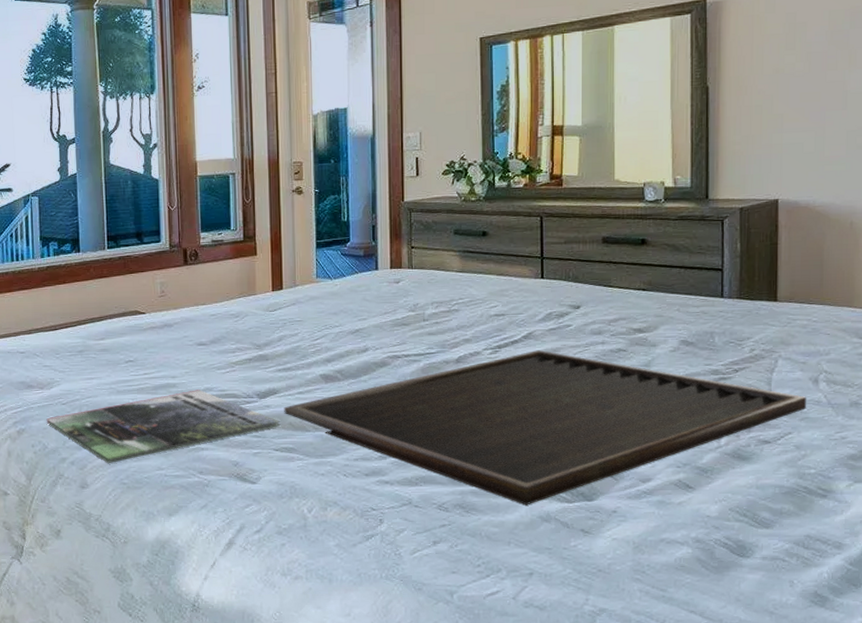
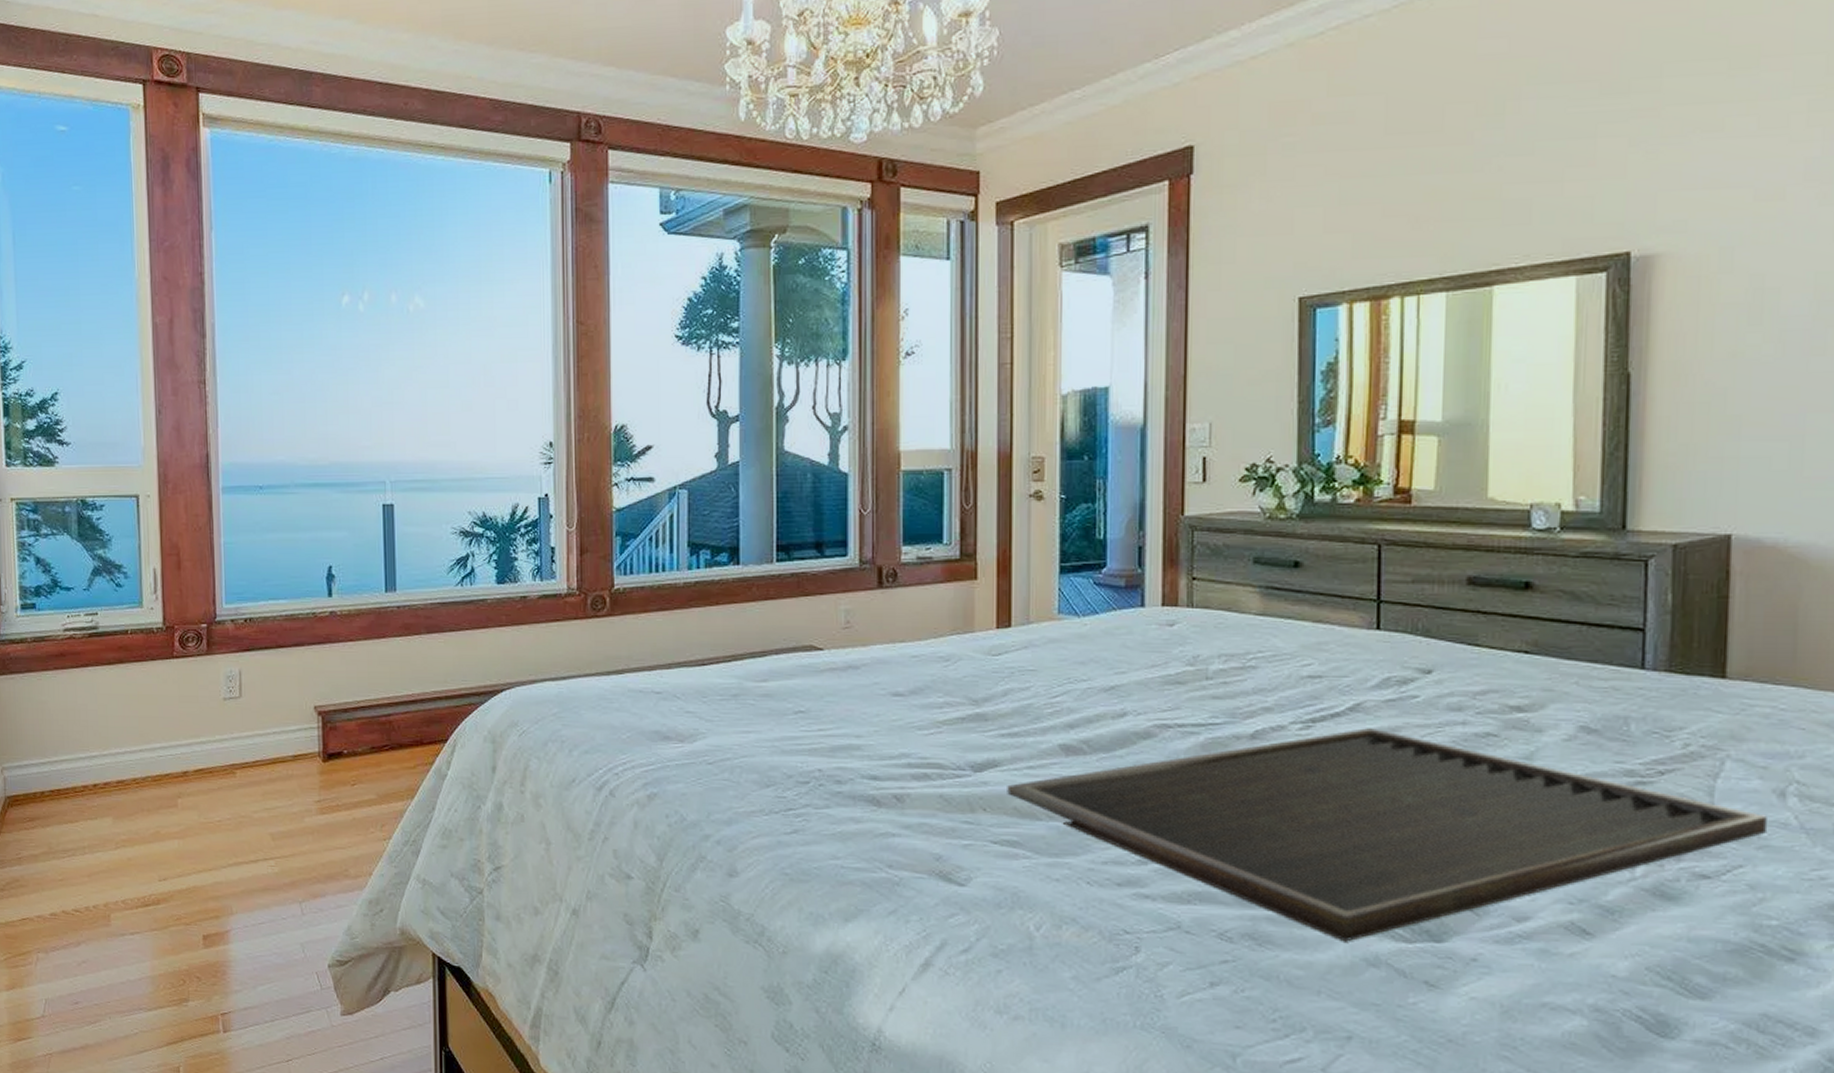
magazine: present [46,389,281,463] -> none [686,755,1002,846]

